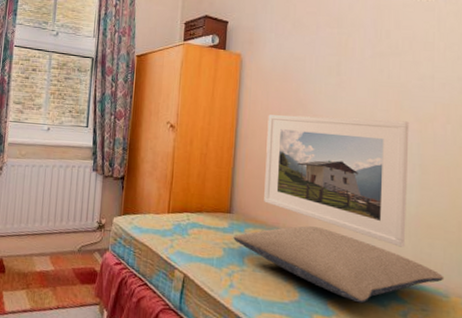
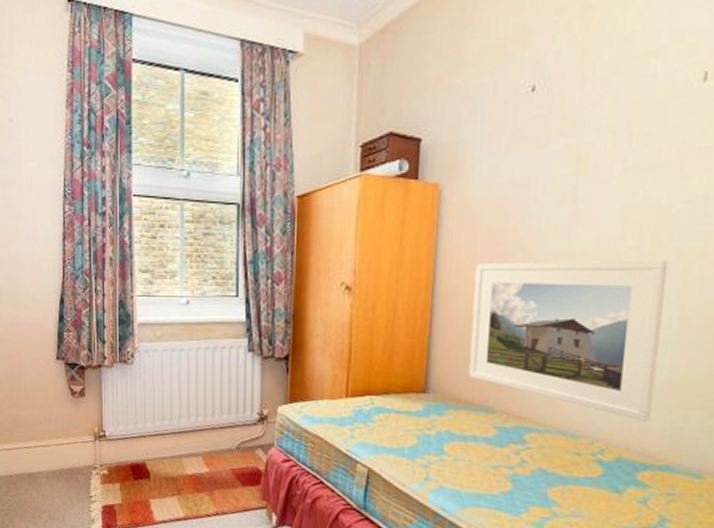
pillow: present [233,226,445,303] -> none [429,403,699,491]

